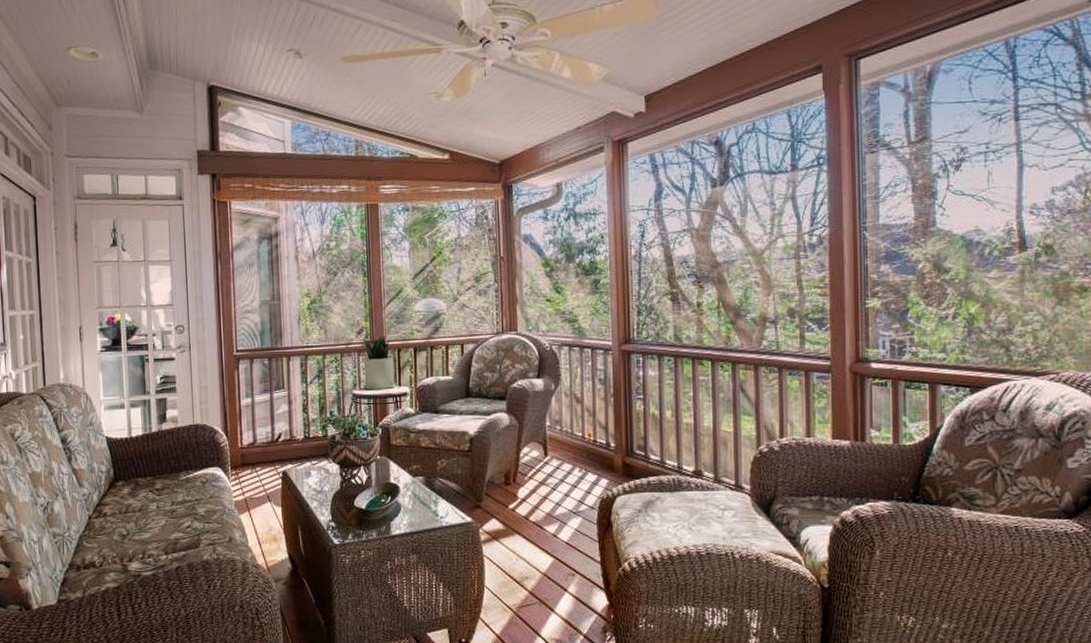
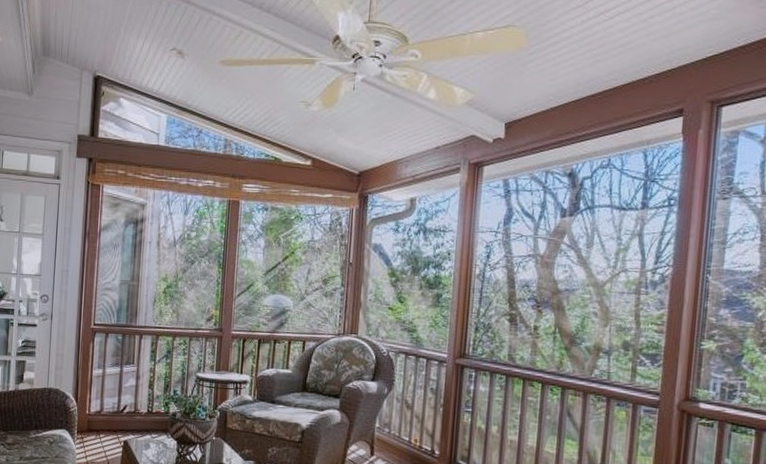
planter: present [362,335,397,390] -> none [206,324,239,376]

